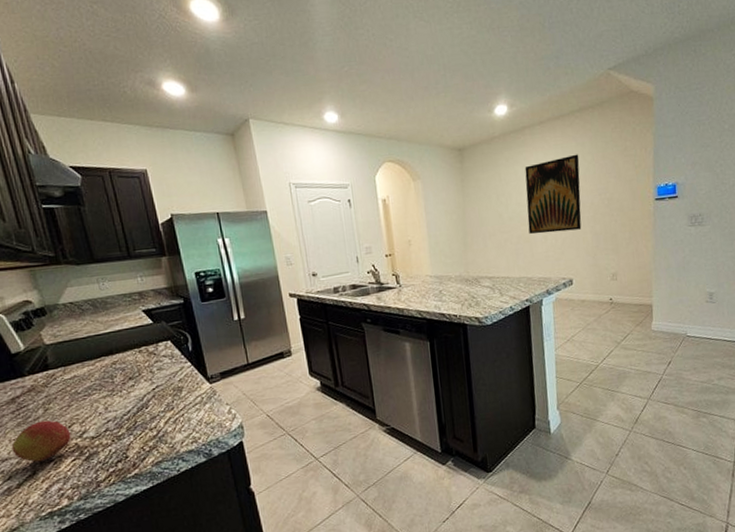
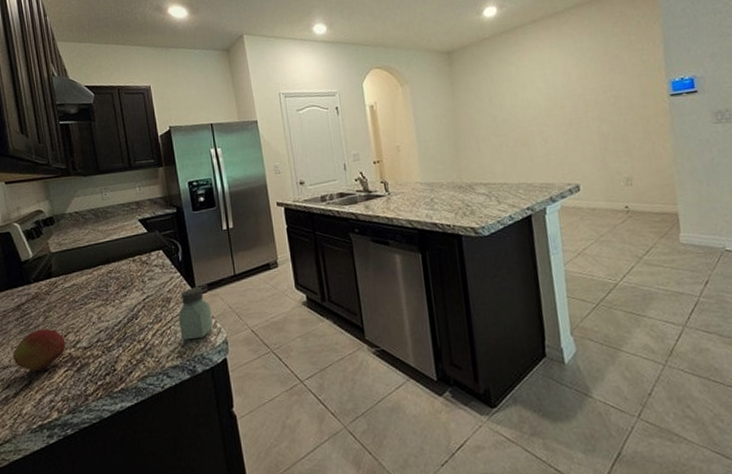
saltshaker: none [191,376,228,427] -> present [178,287,214,341]
wall art: present [524,154,582,234] -> none [518,51,586,137]

